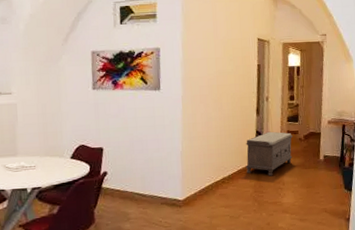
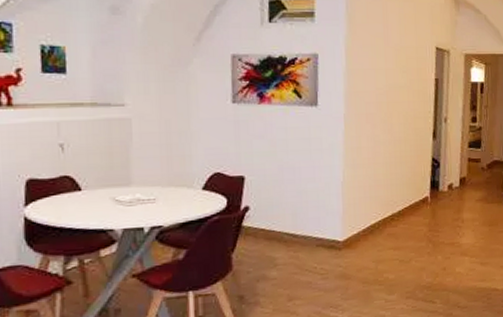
bench: present [245,131,293,177] -> none [418,159,474,213]

